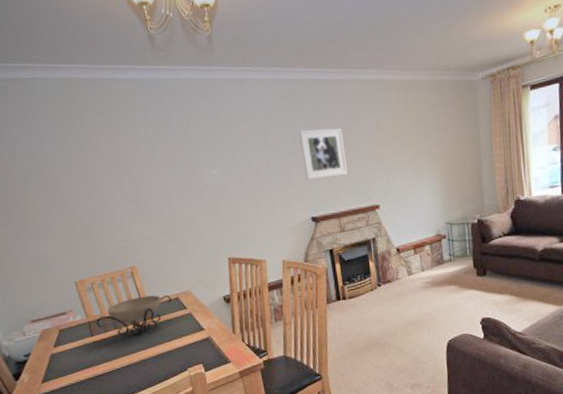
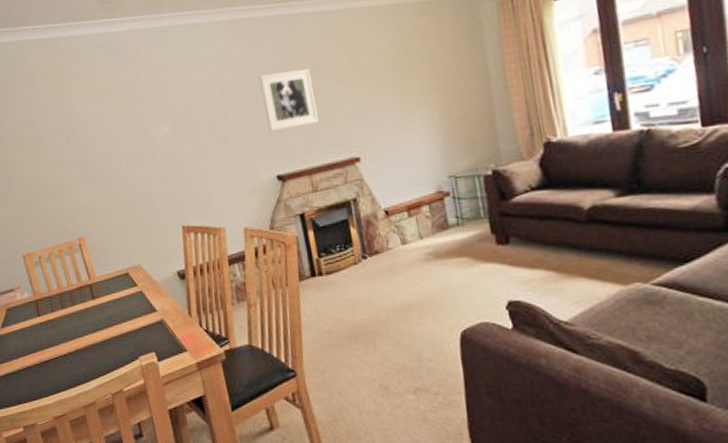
decorative bowl: present [96,295,172,338] -> none [43,270,121,319]

